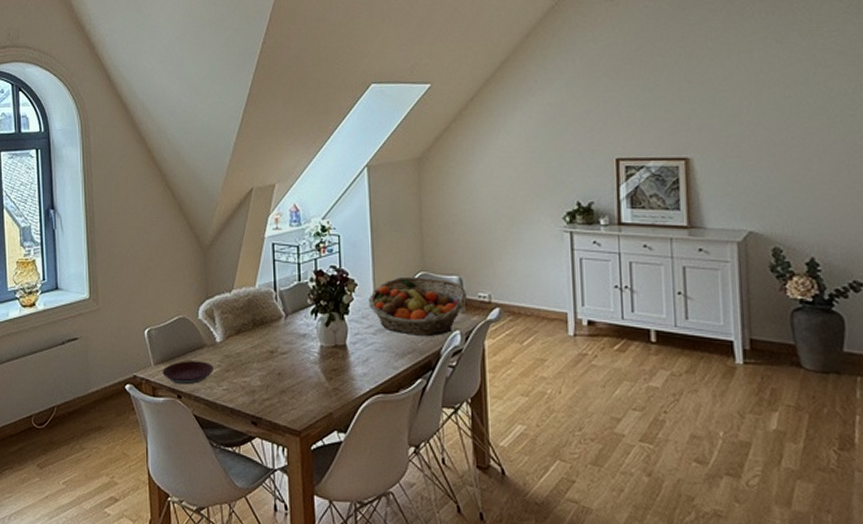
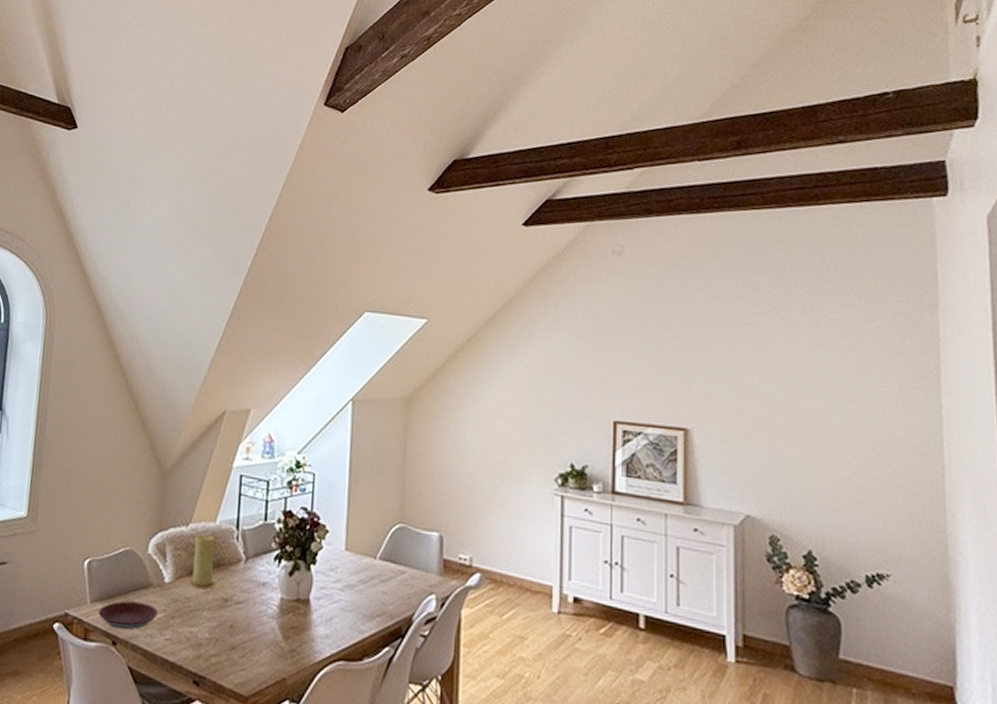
candle: none [238,298,261,345] -> present [189,534,216,590]
fruit basket: present [368,276,467,337] -> none [338,527,446,599]

